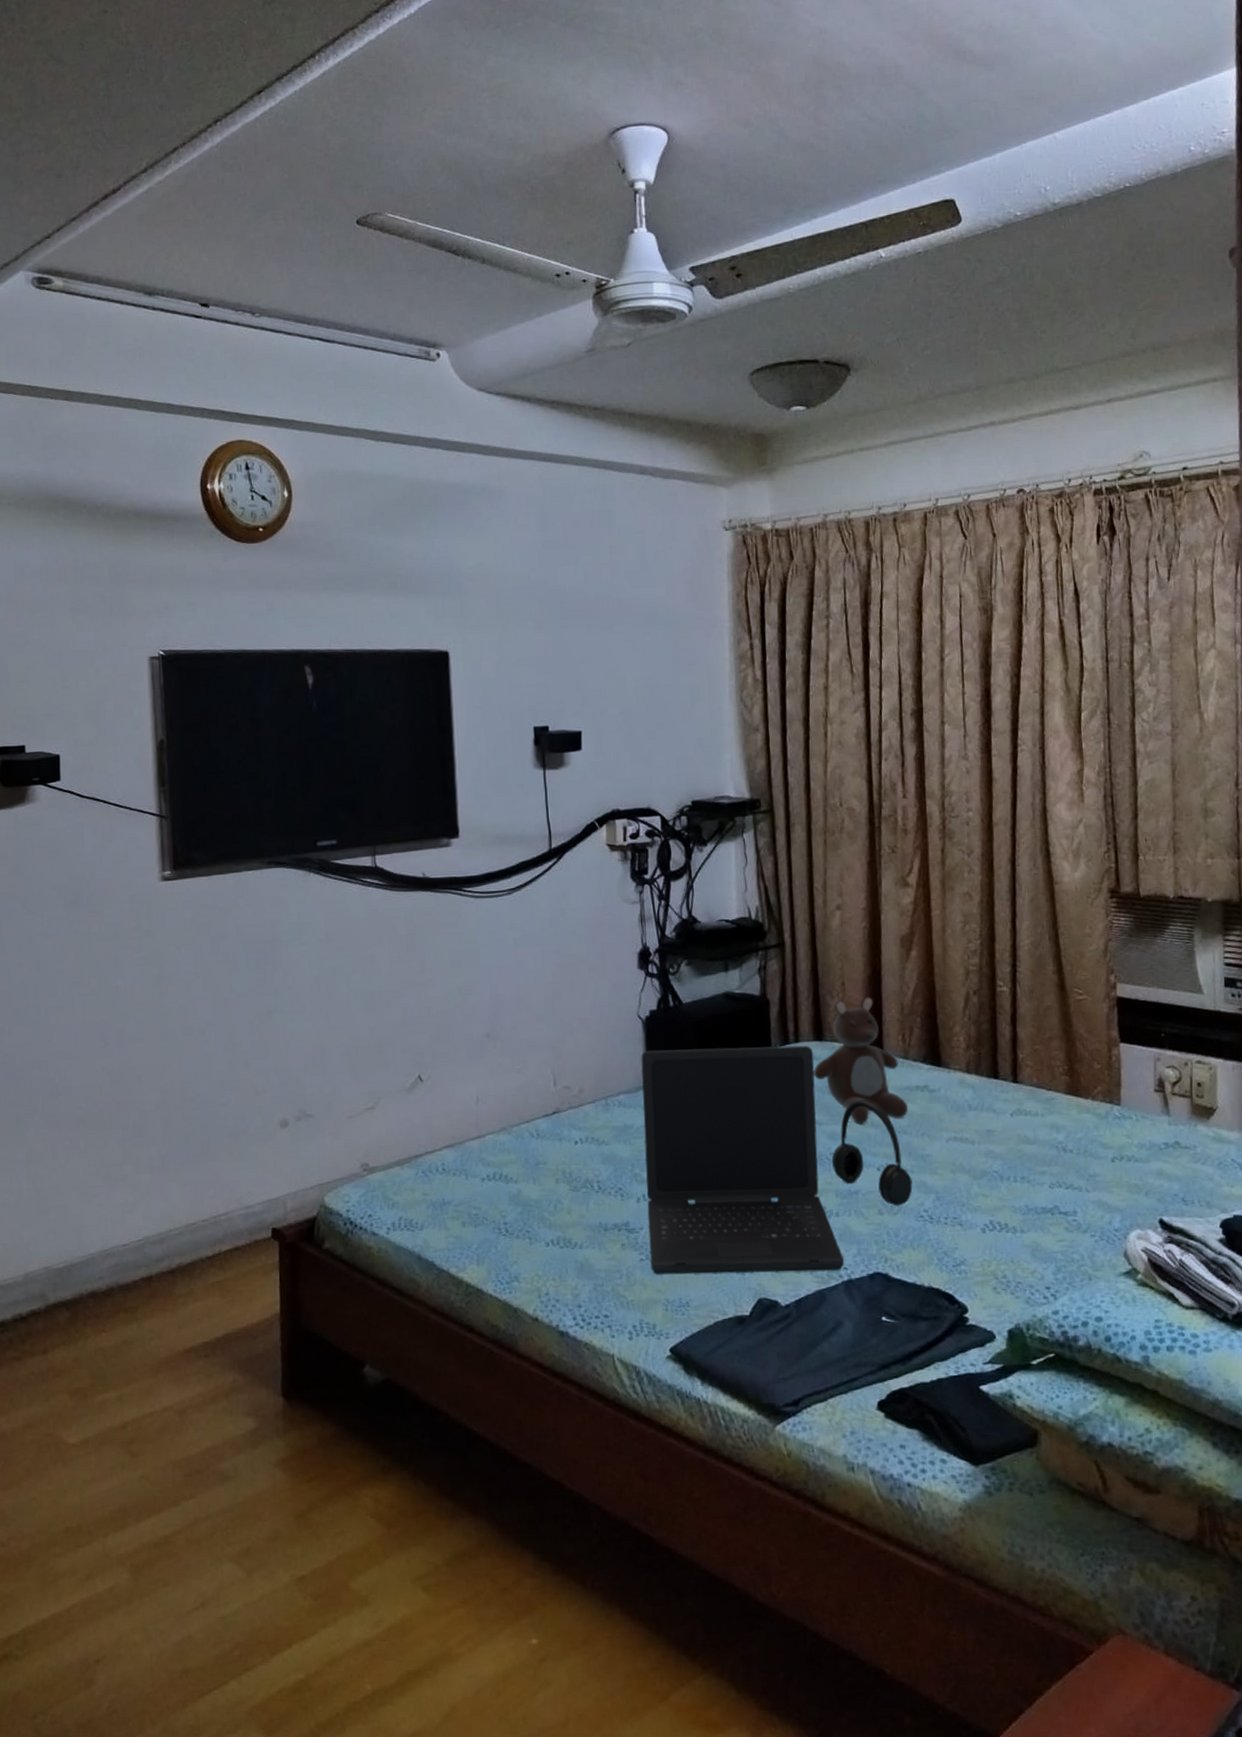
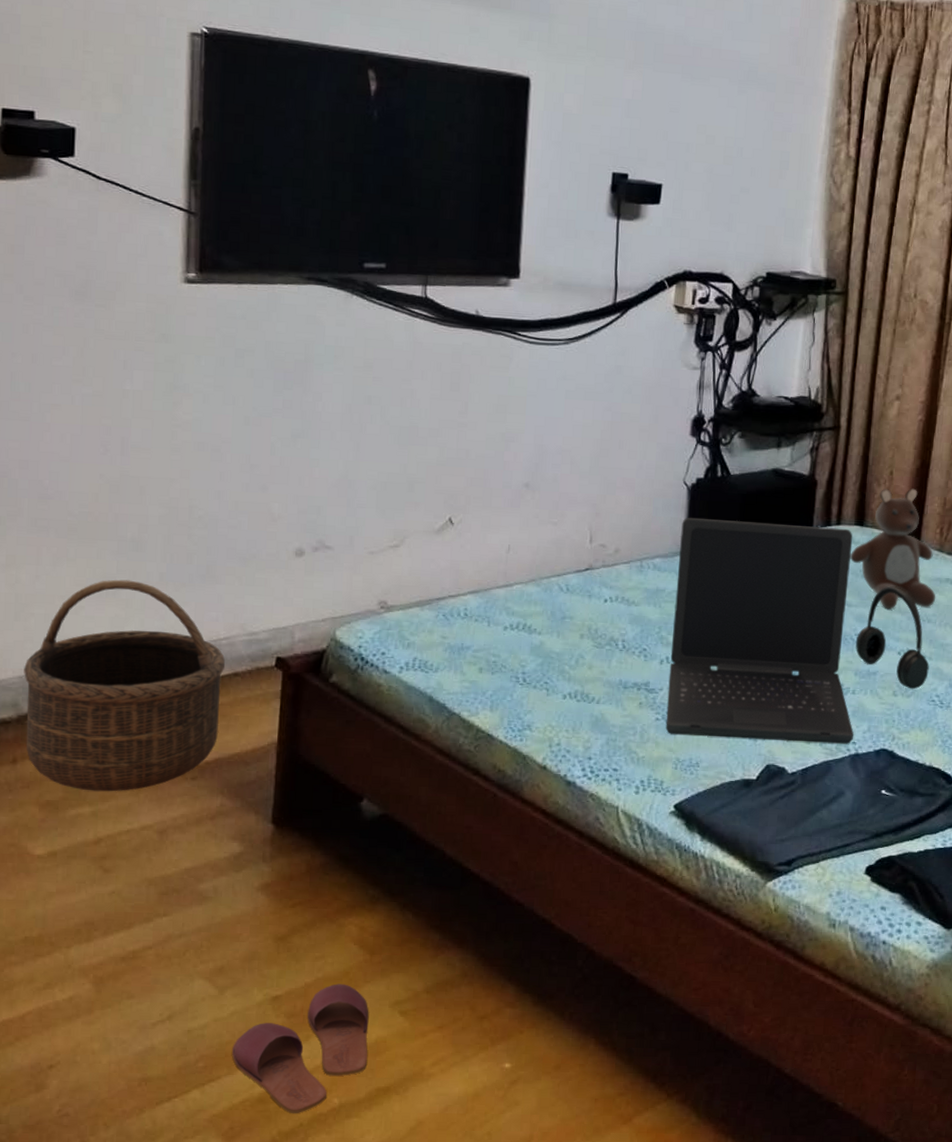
basket: none [48,1165,226,1376] -> present [24,579,225,792]
slippers: none [264,1560,395,1703] -> present [232,984,369,1114]

